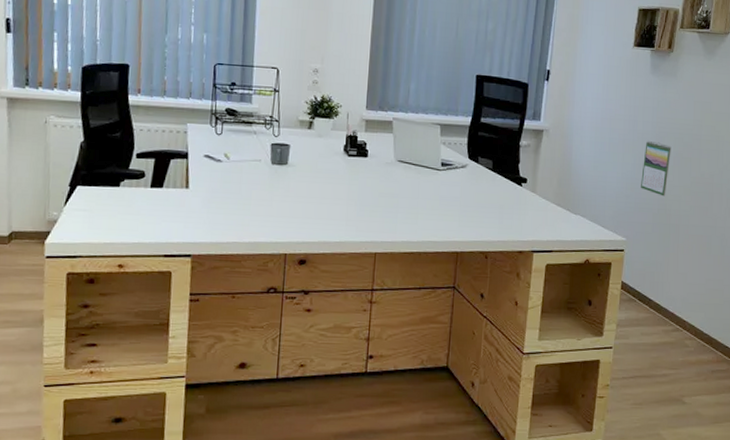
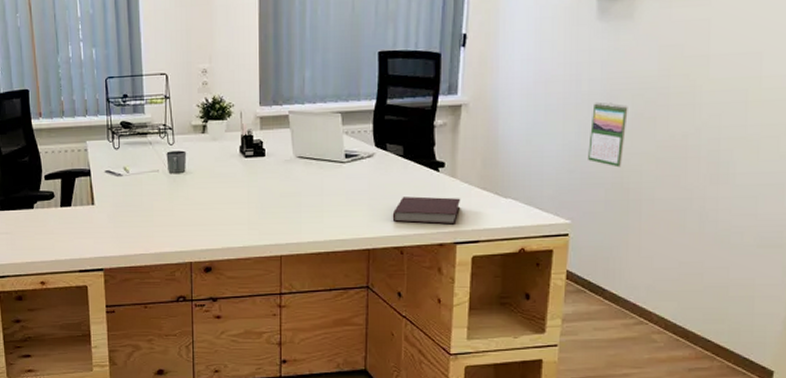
notebook: none [479,206,539,235] -> present [392,196,461,225]

